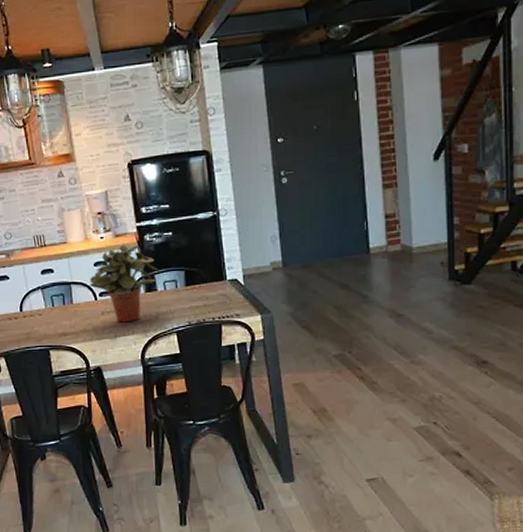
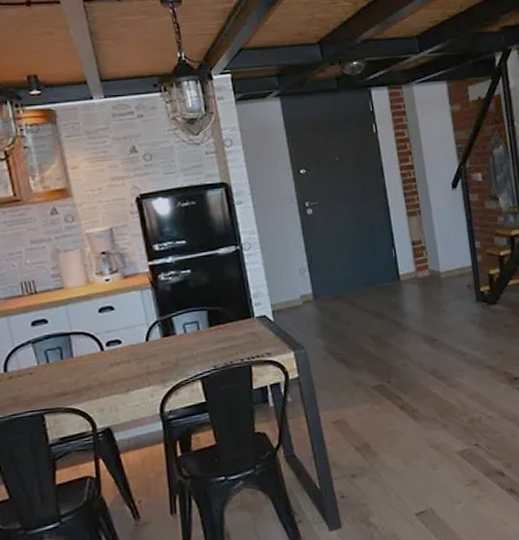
potted plant: present [89,244,160,323] -> none [93,285,179,374]

